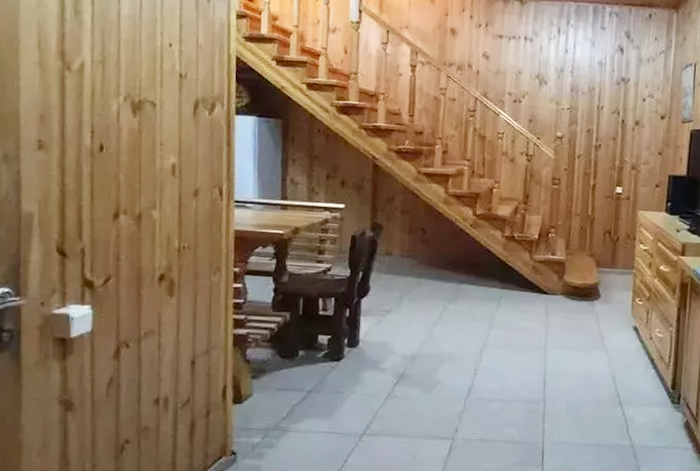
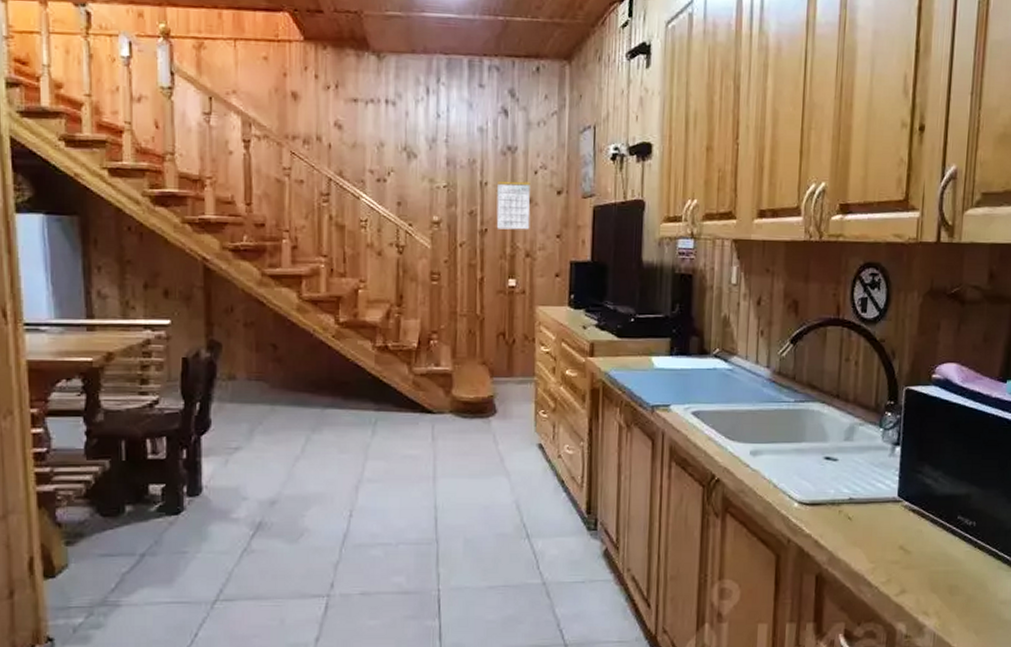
calendar: none [609,105,639,147] -> present [496,180,530,230]

